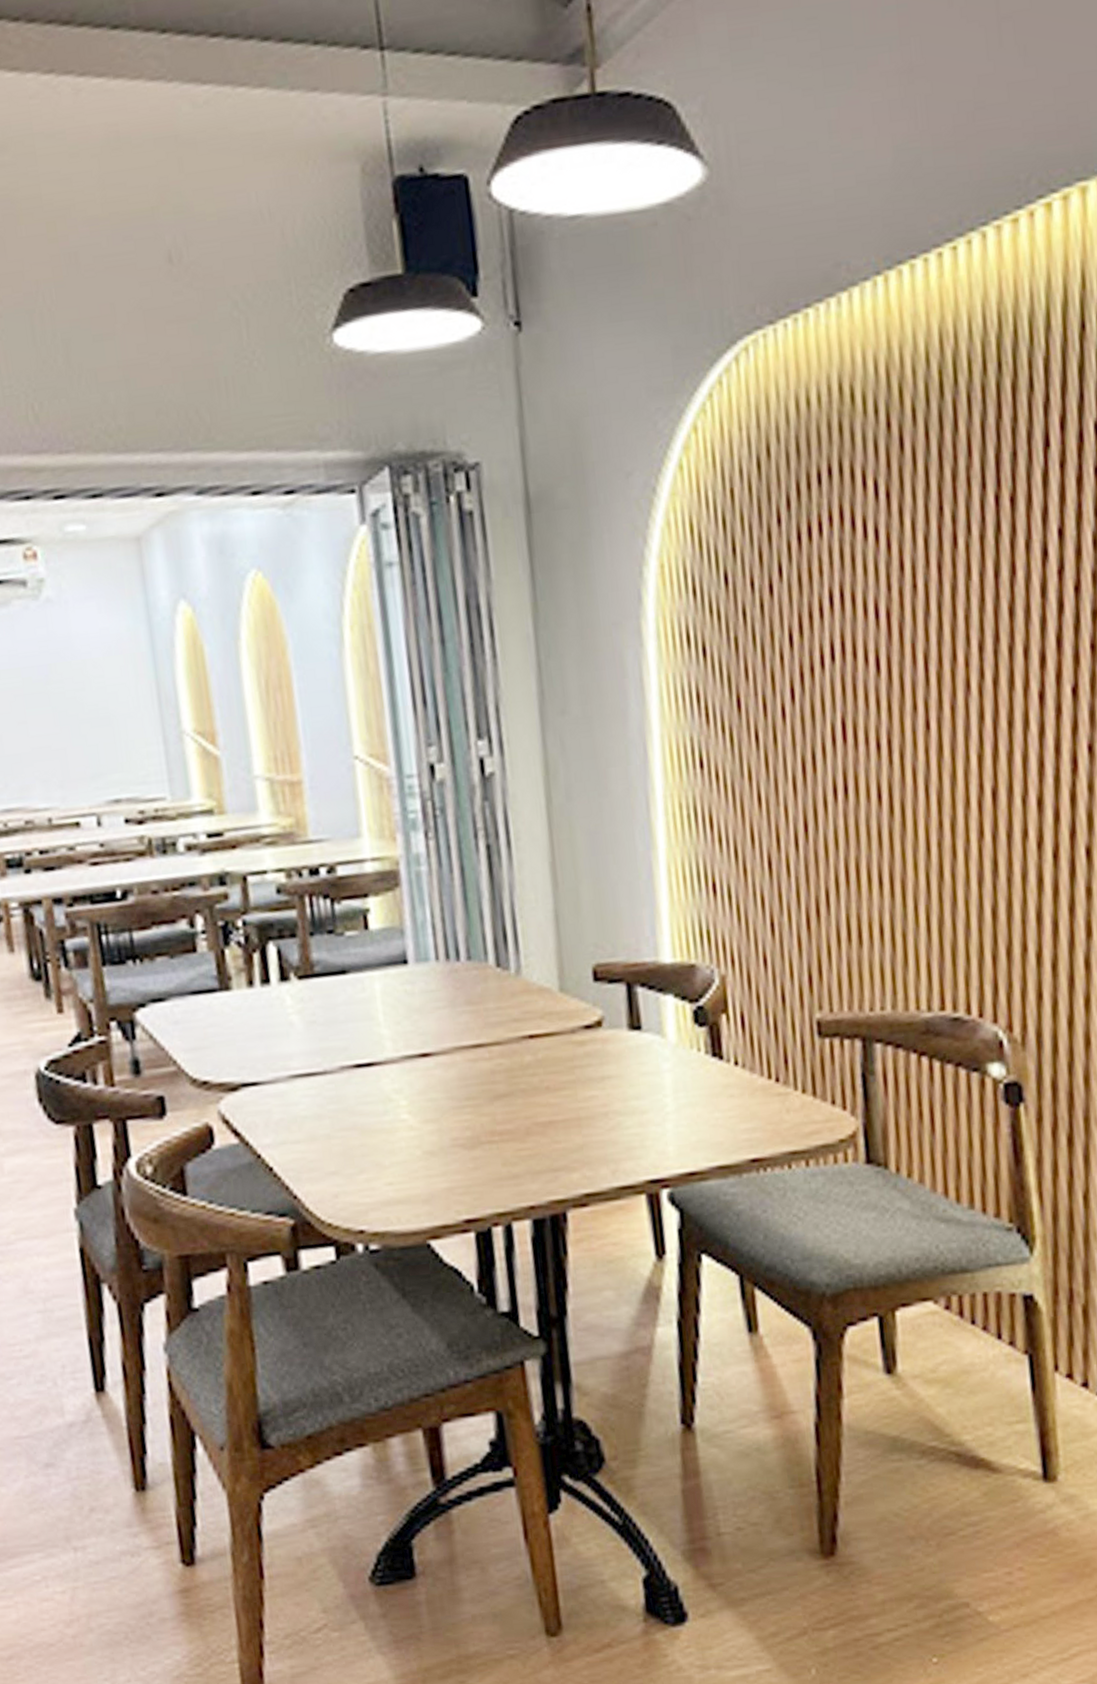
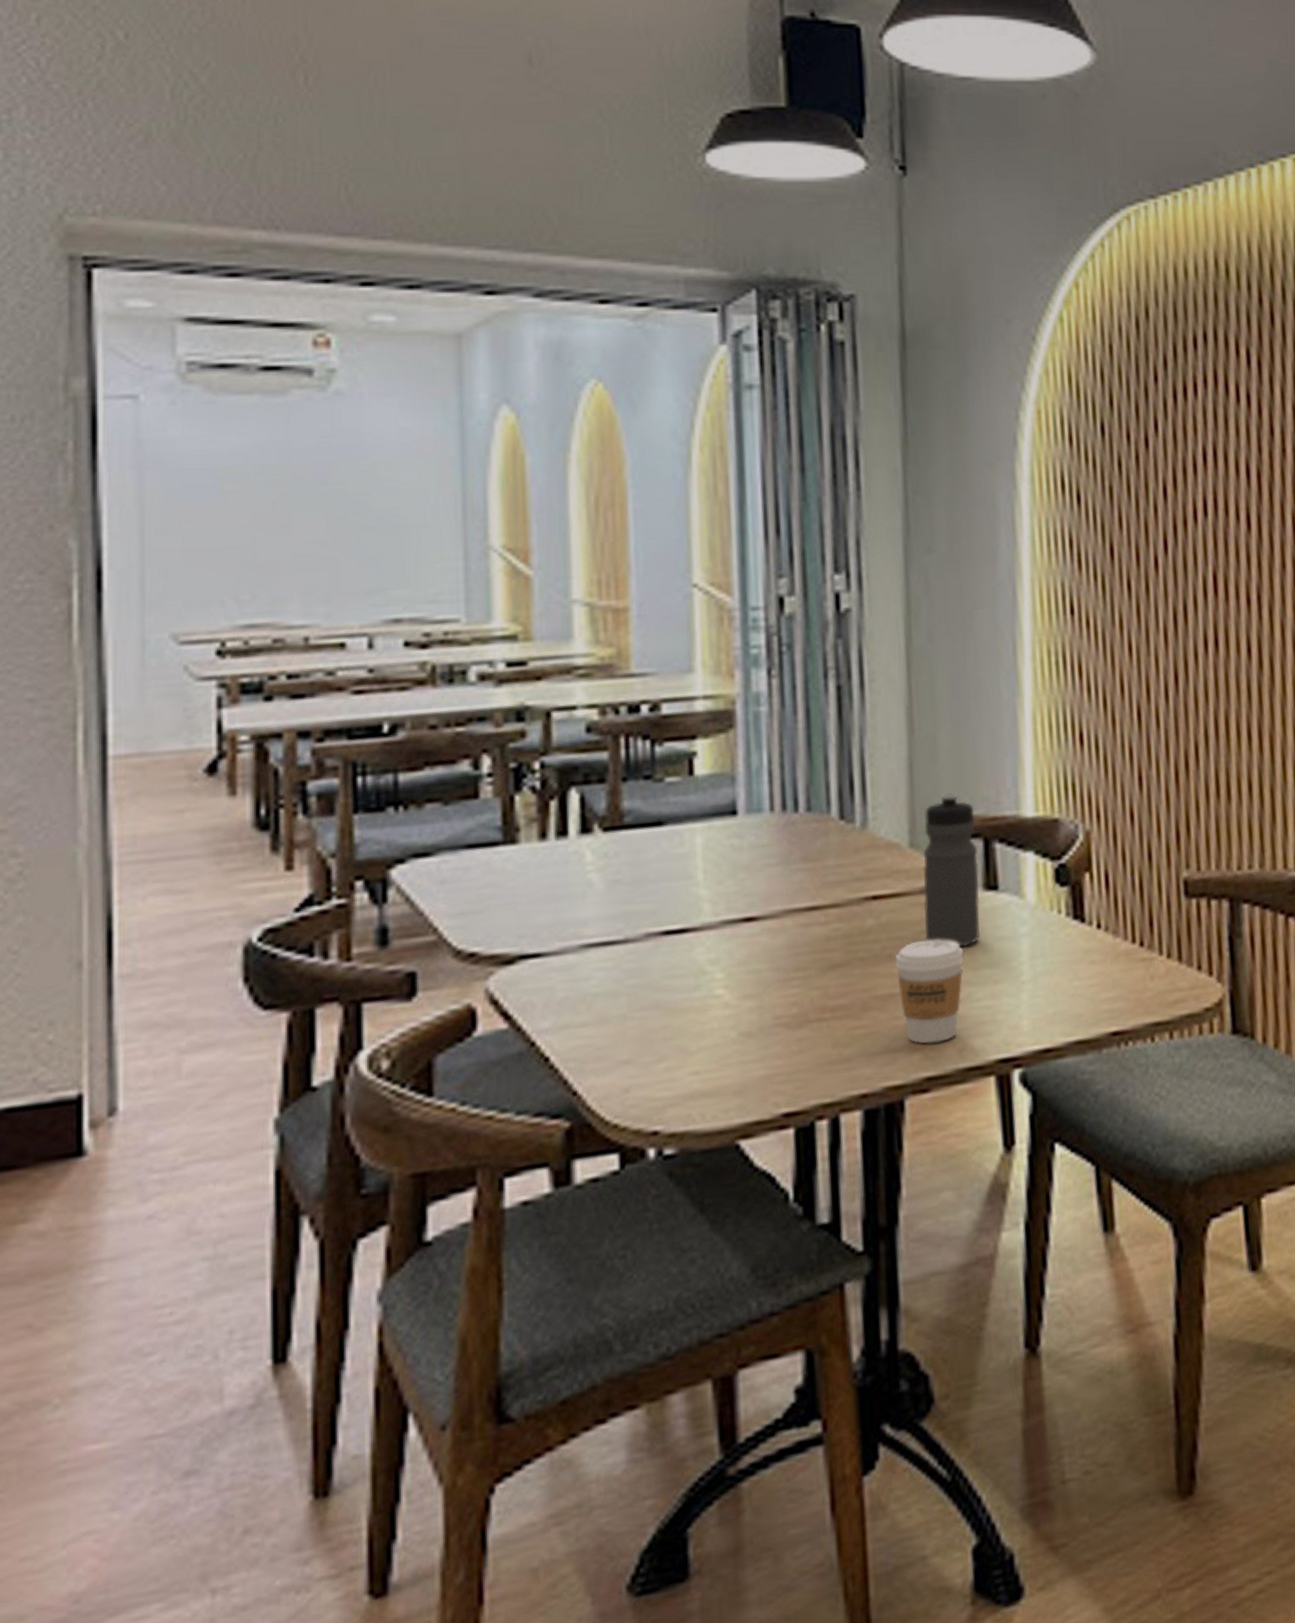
coffee cup: none [552,1073,614,1165] -> present [895,939,965,1044]
water bottle: none [571,941,628,1081] -> present [922,792,981,948]

